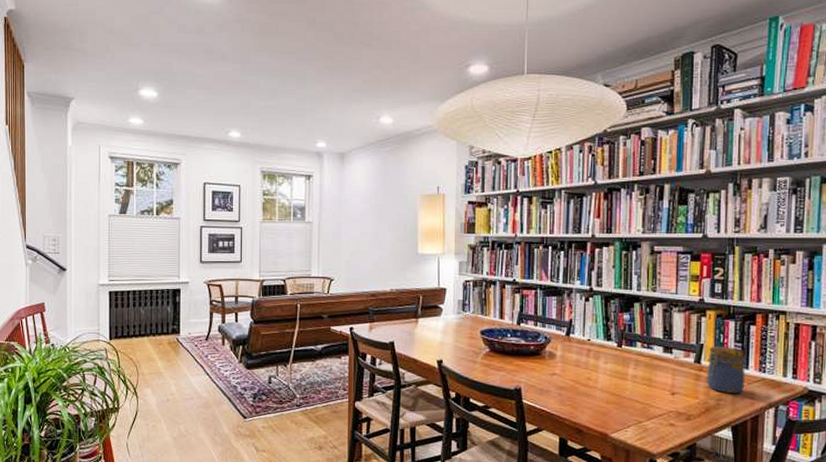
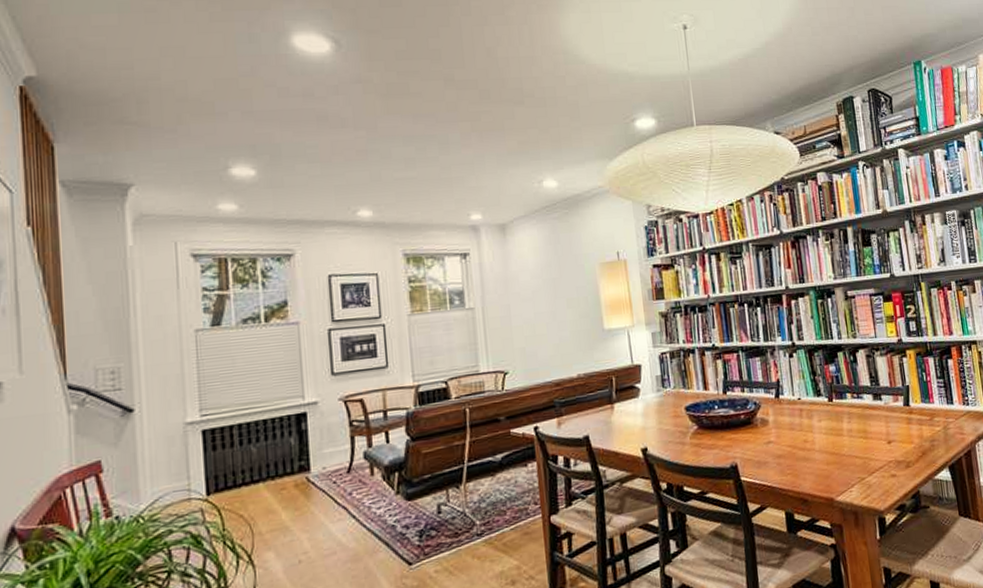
jar: present [707,346,745,393] -> none [915,384,954,433]

